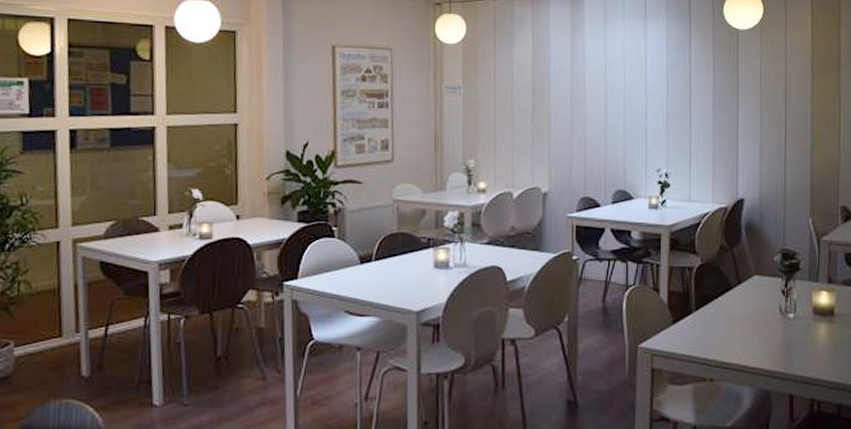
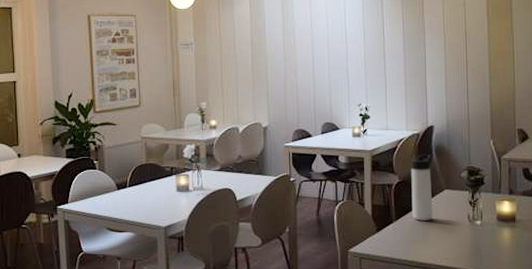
thermos bottle: none [715,232,740,312] -> present [411,154,433,221]

